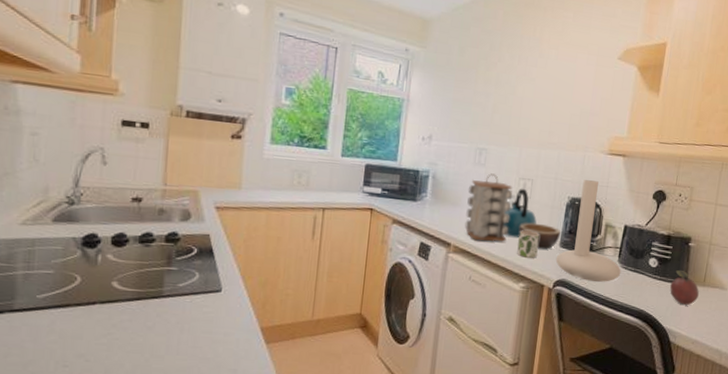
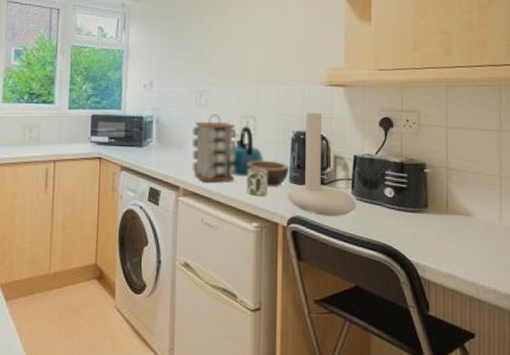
fruit: present [669,269,699,305] -> none [410,198,443,235]

